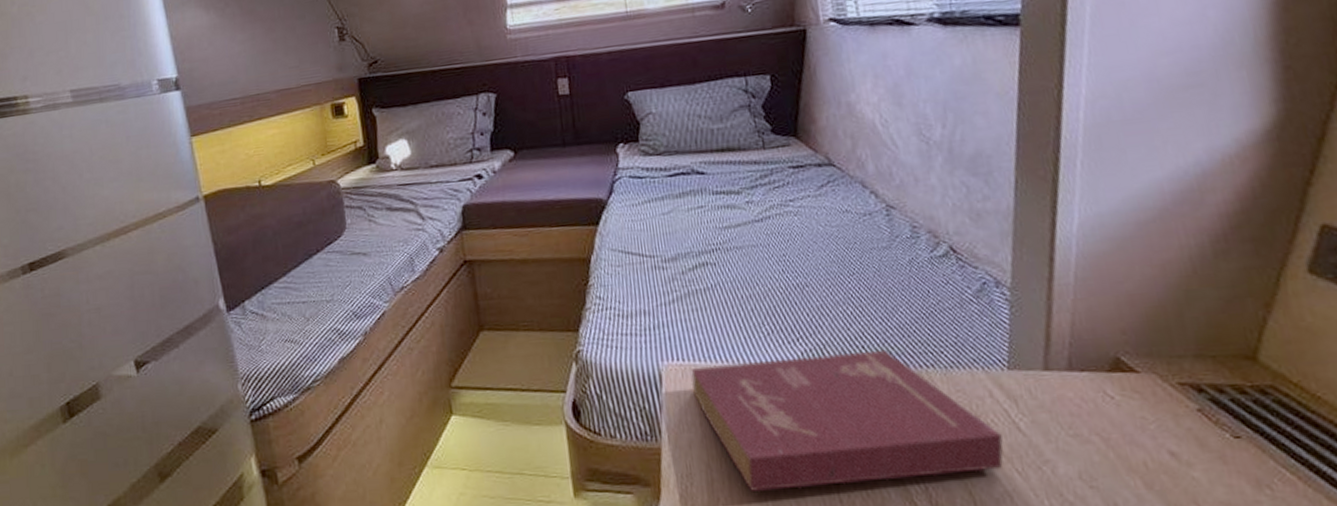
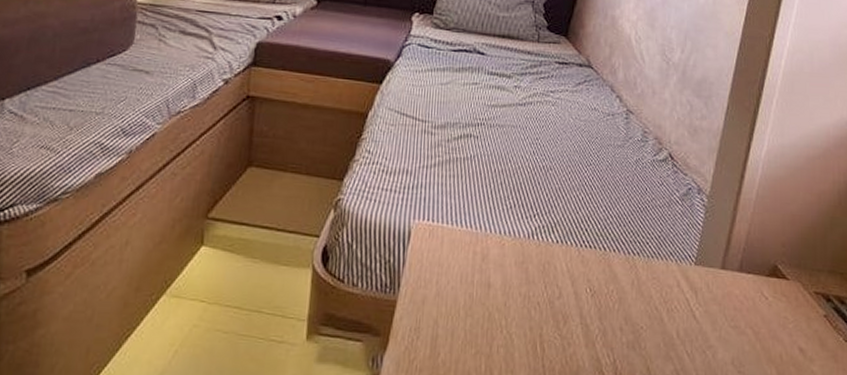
book: present [690,349,1003,493] -> none [435,229,680,351]

